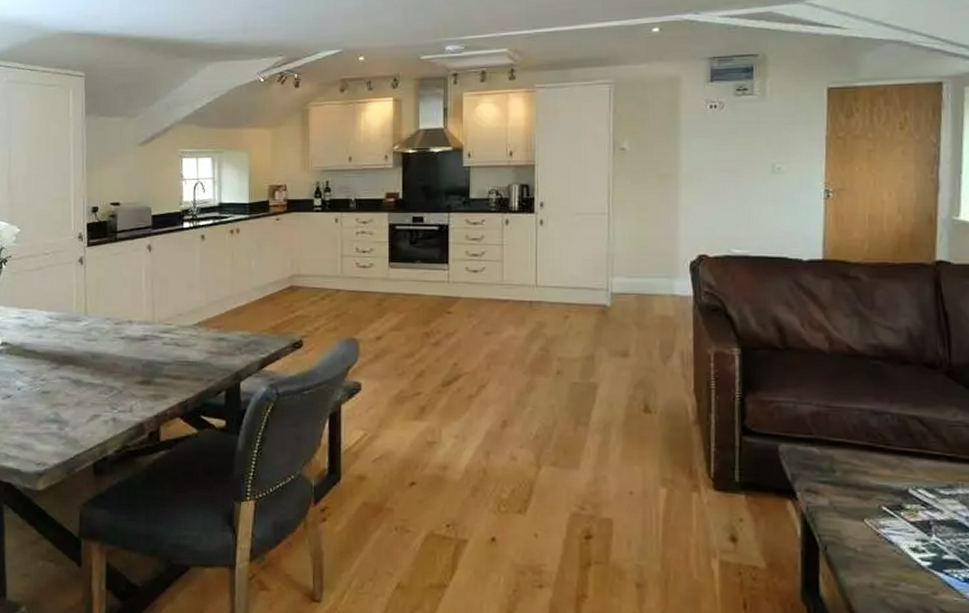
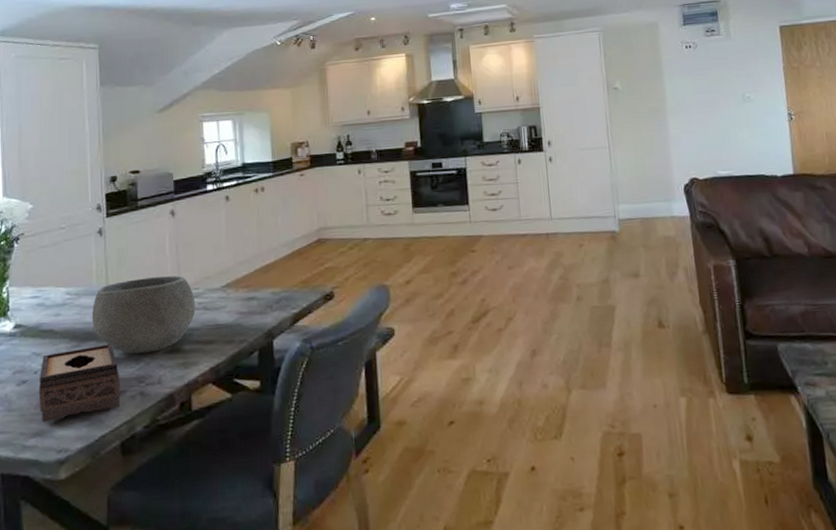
tissue box: none [21,369,95,436] -> present [38,344,121,423]
bowl: none [70,308,168,381] -> present [91,275,196,354]

